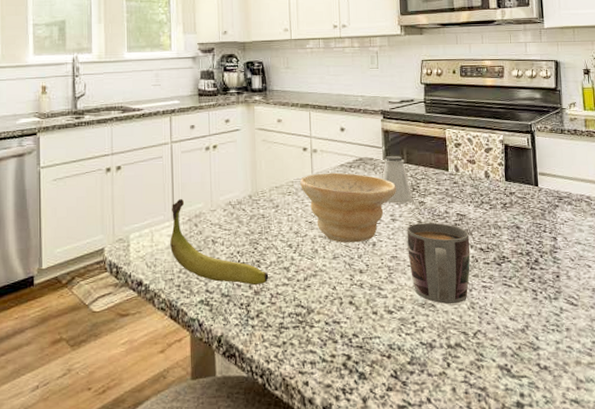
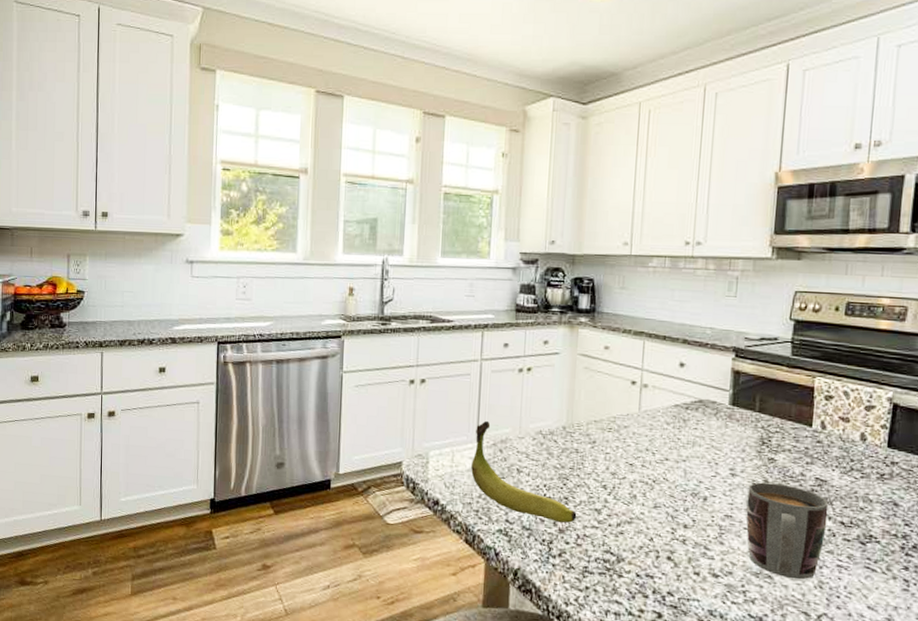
bowl: present [300,172,396,243] -> none [624,411,741,495]
saltshaker: present [382,155,413,204] -> none [725,400,761,458]

